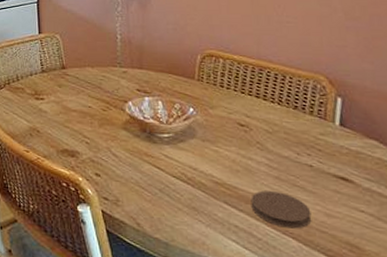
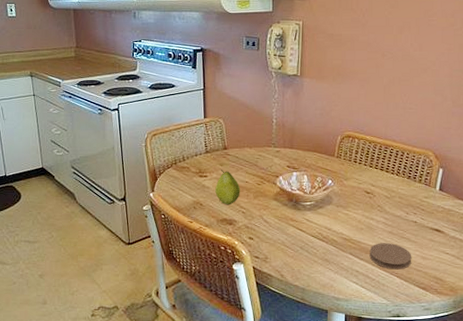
fruit: none [54,92,83,134] -> present [215,170,240,205]

